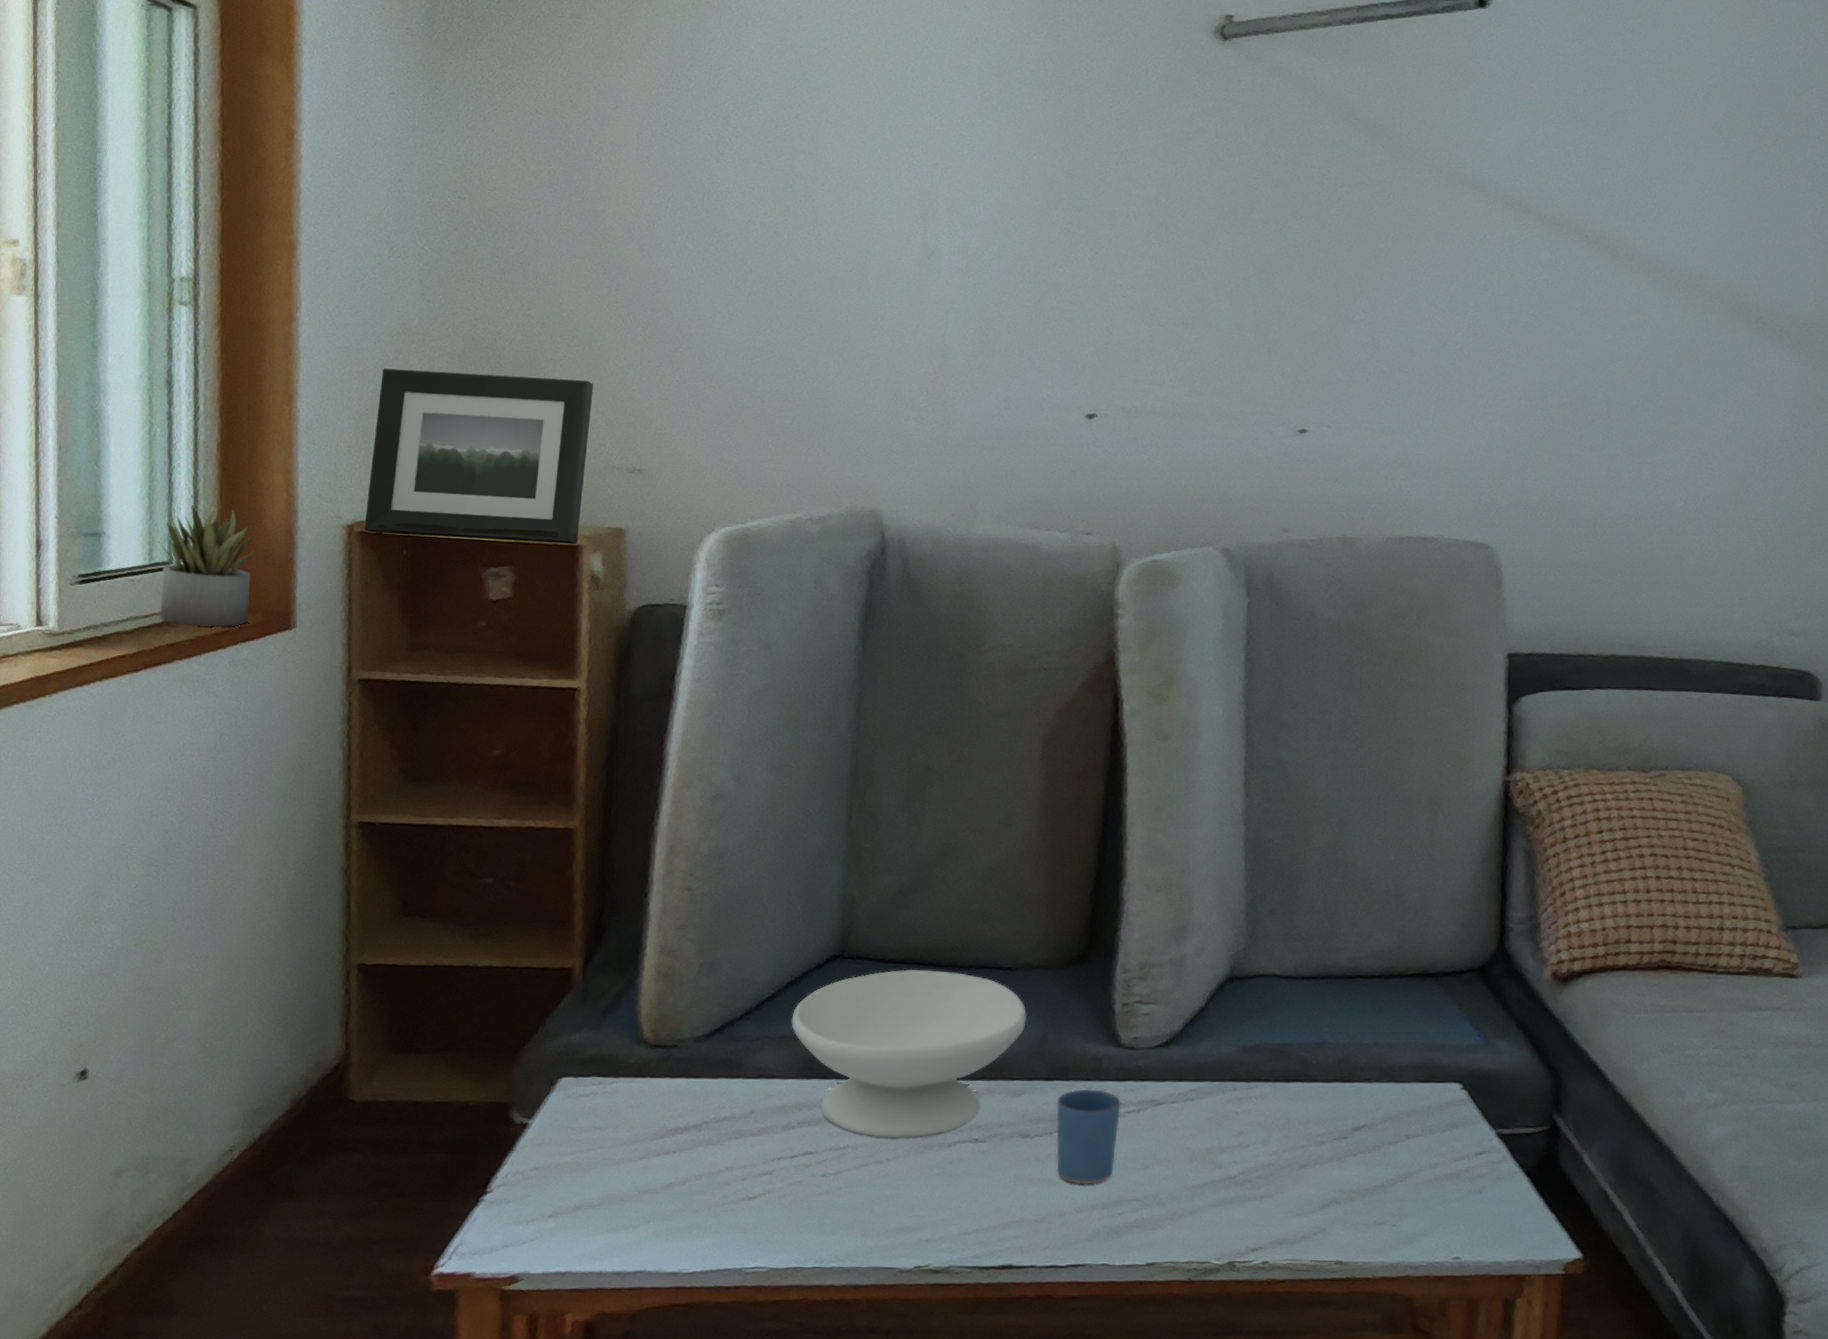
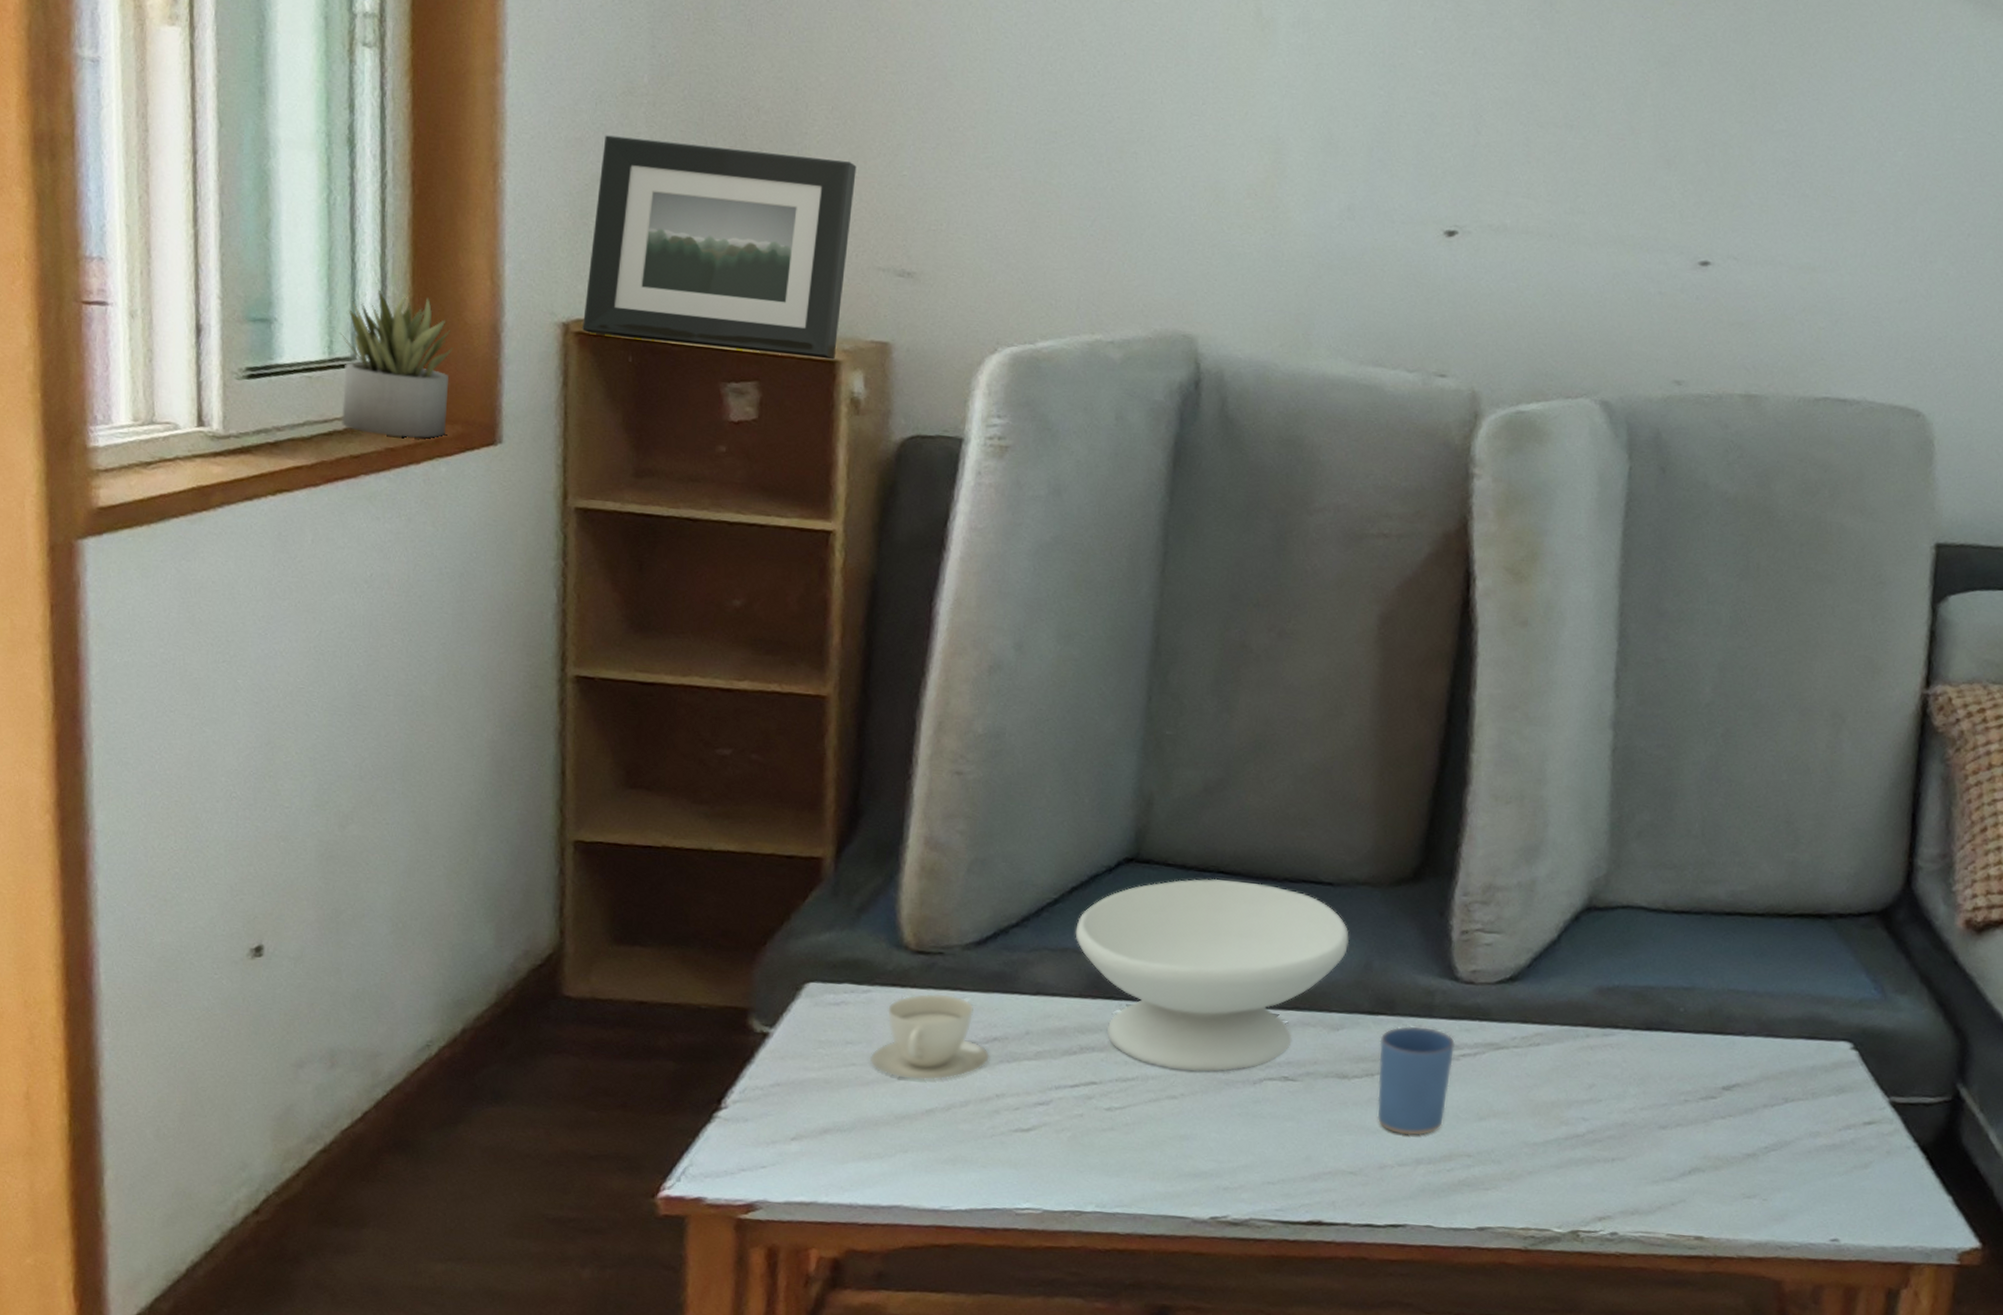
teacup: none [615,1081,719,1158] -> present [869,994,990,1080]

